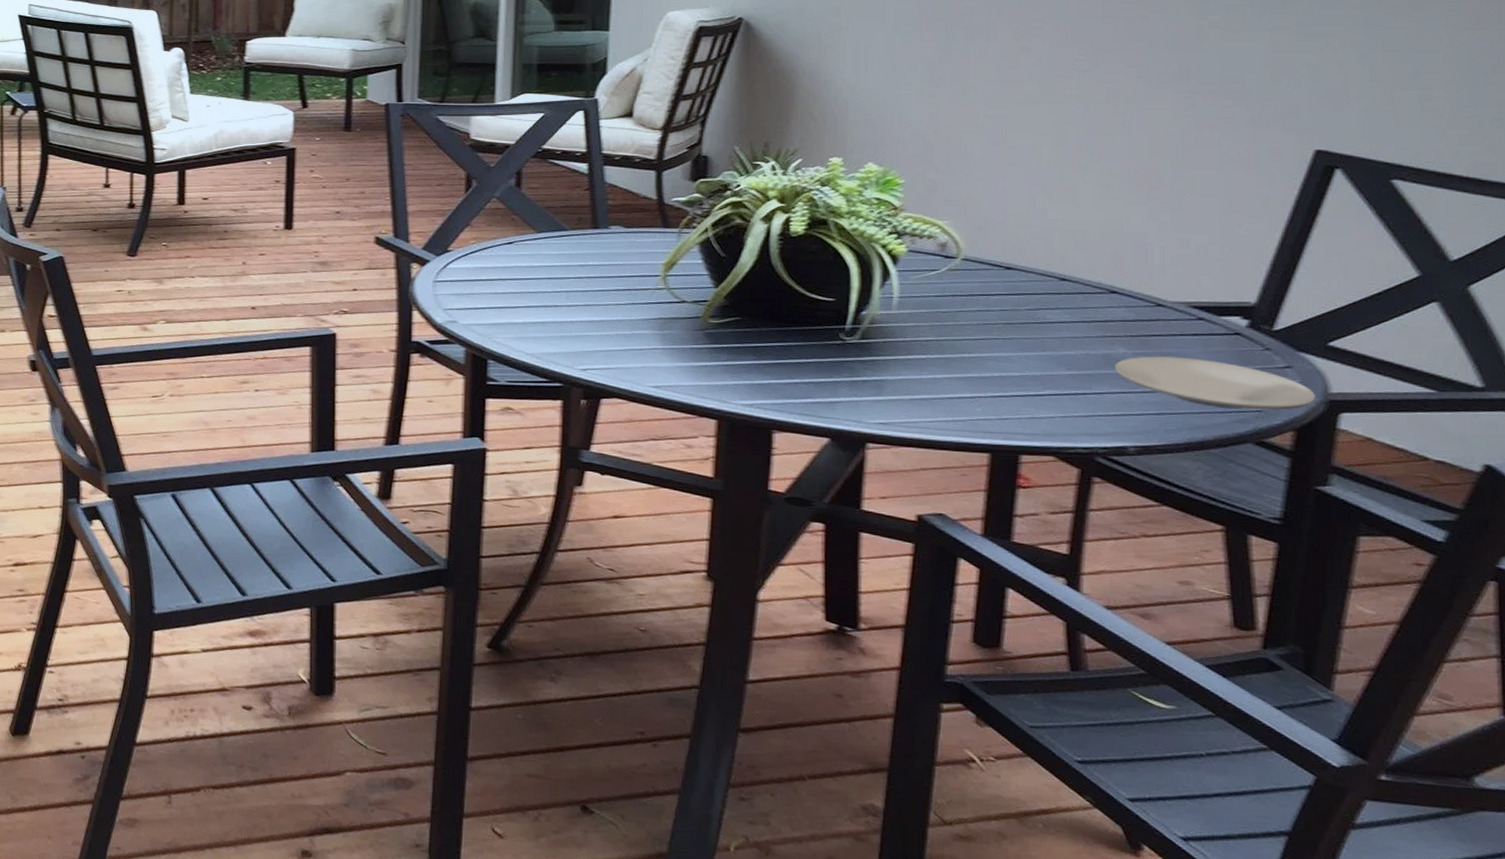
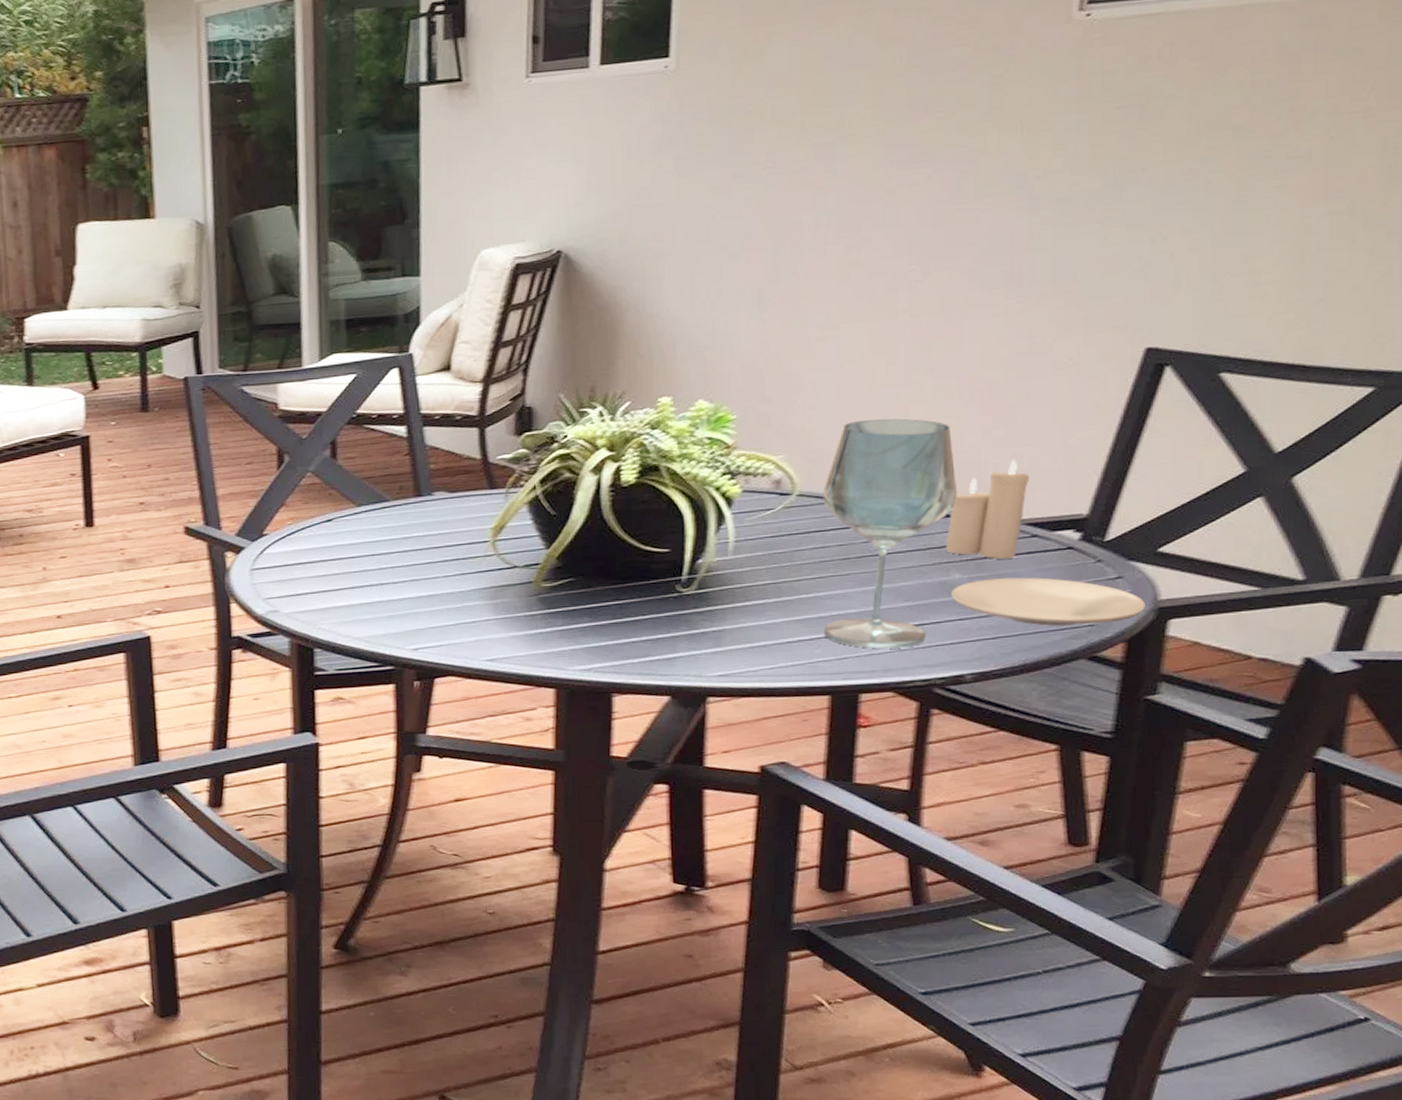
wine glass: none [985,194,1123,415] -> present [823,418,958,649]
candle: none [1110,243,1195,338] -> present [945,459,1029,559]

